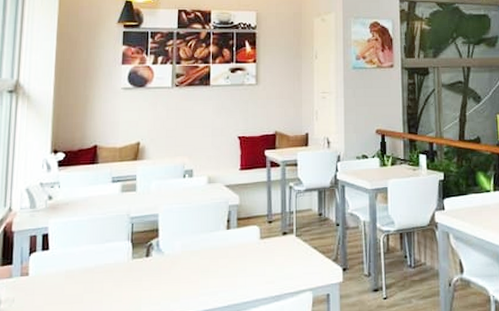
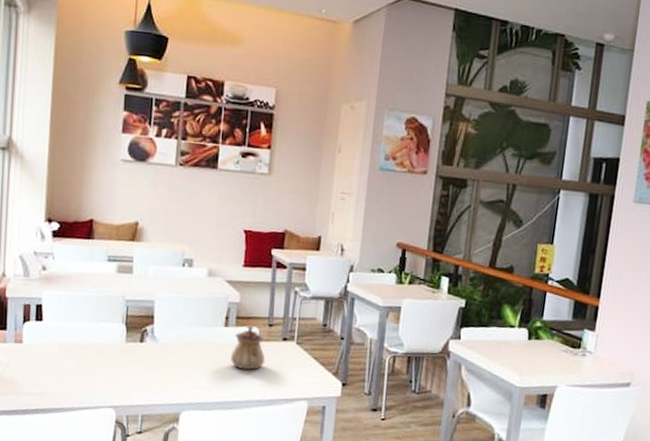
teapot: none [235,224,268,269] -> present [231,325,266,370]

